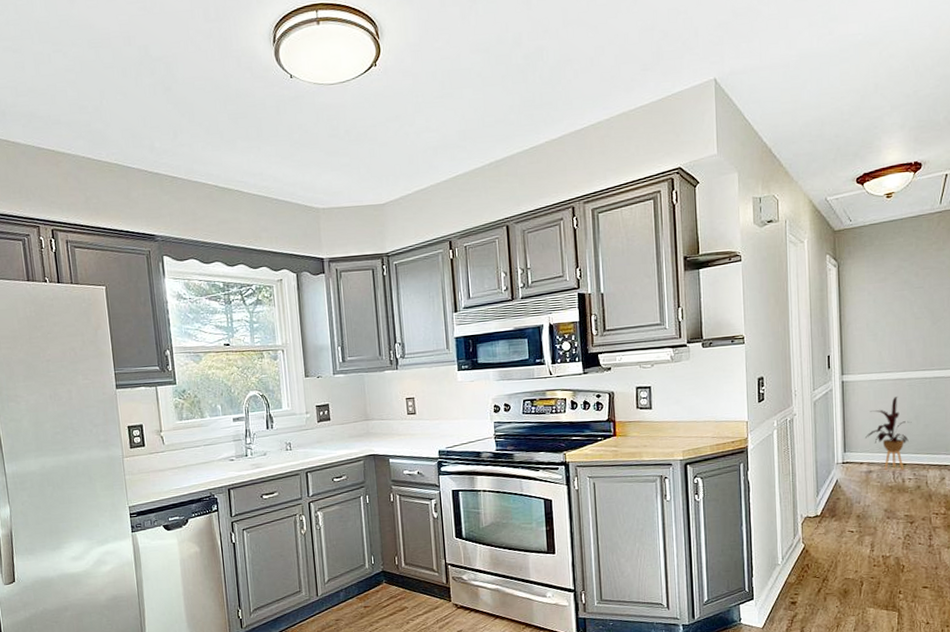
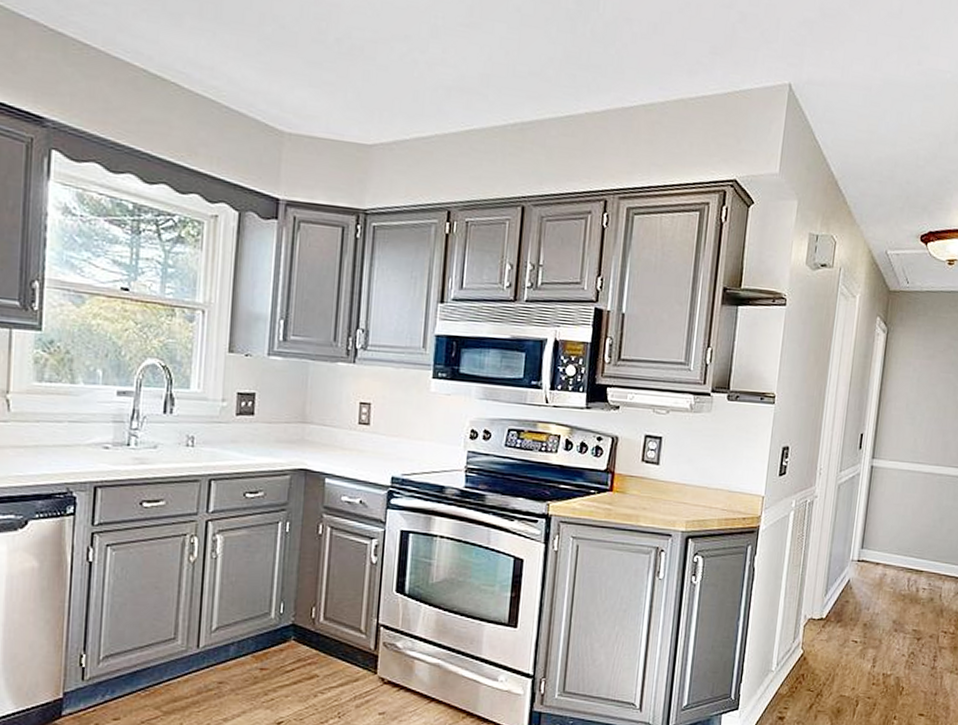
house plant: present [865,397,912,471] -> none [886,493,936,578]

